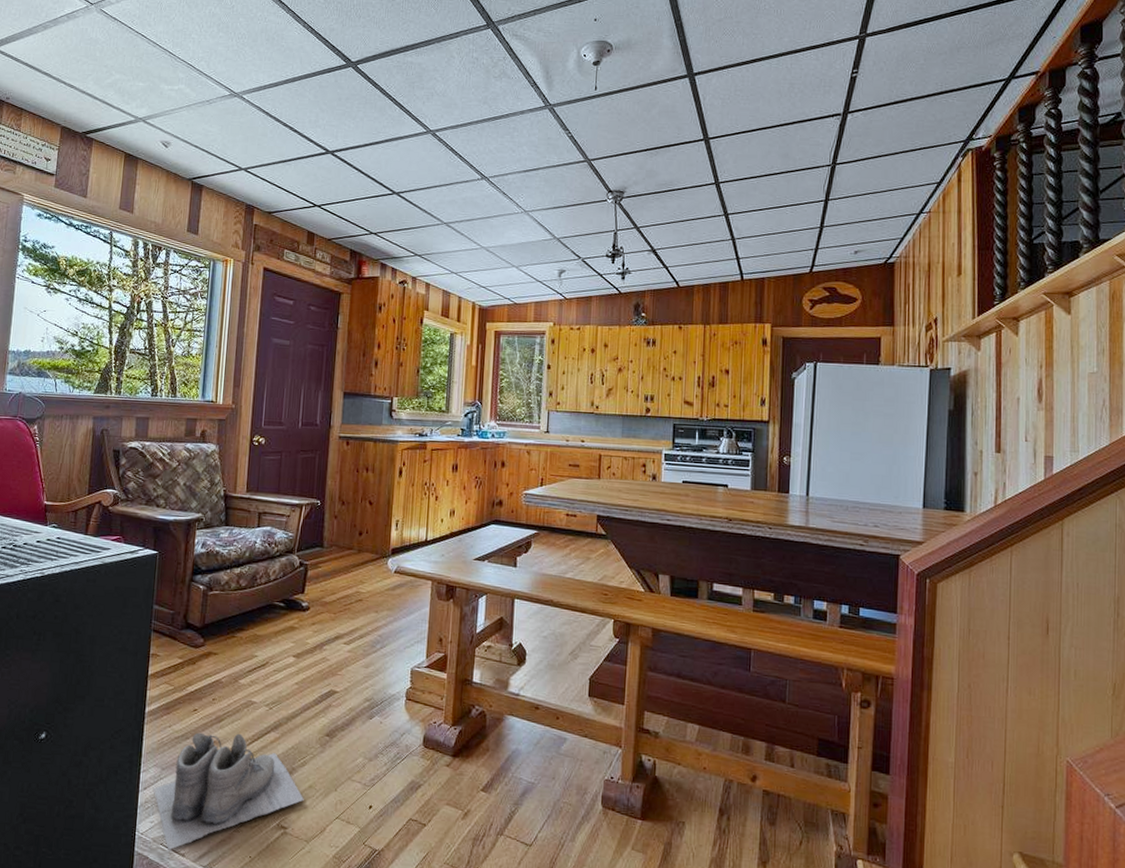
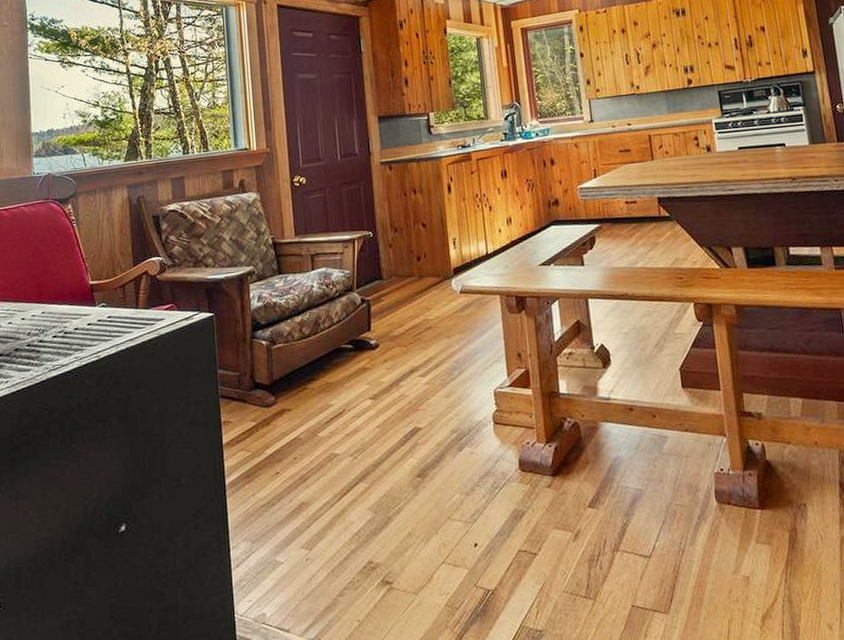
boots: present [153,732,304,851] -> none [246,490,405,629]

